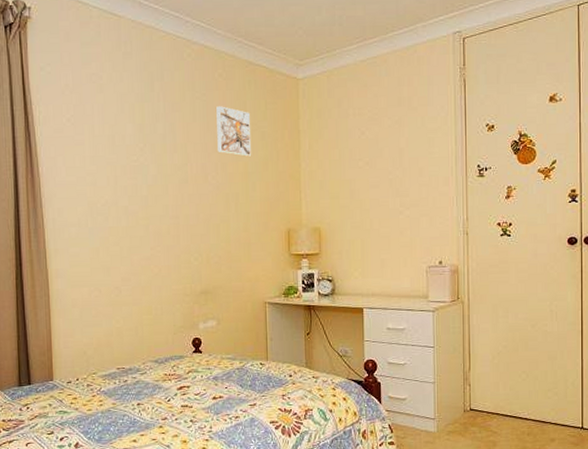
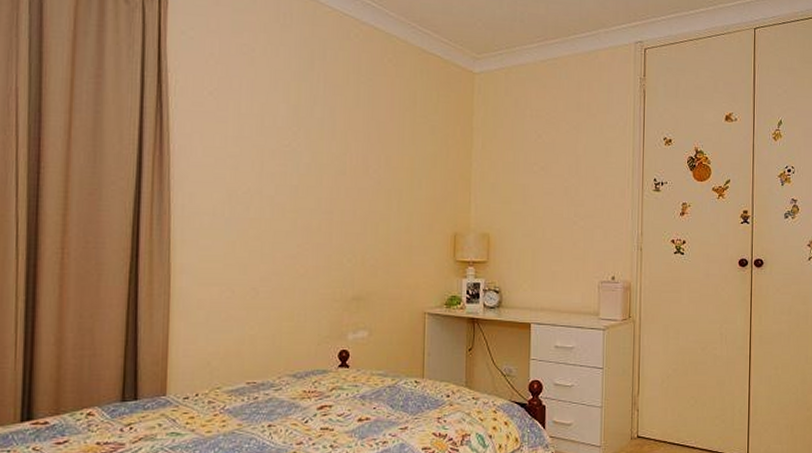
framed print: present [216,106,252,157] -> none [382,94,420,151]

